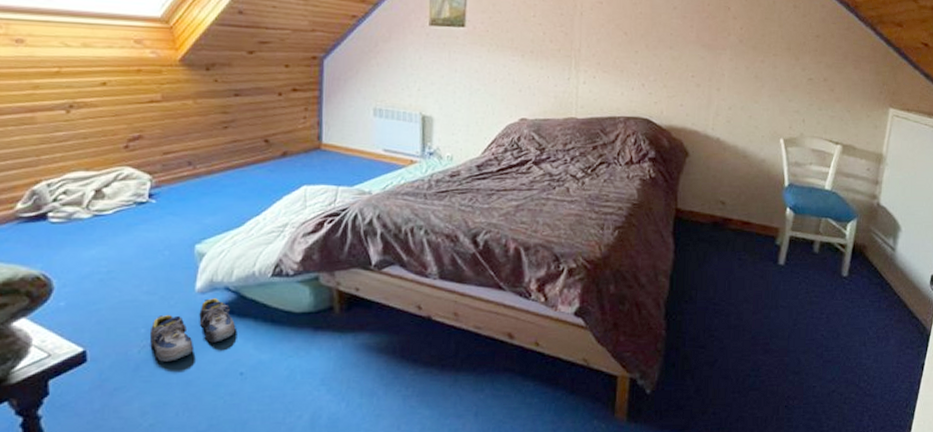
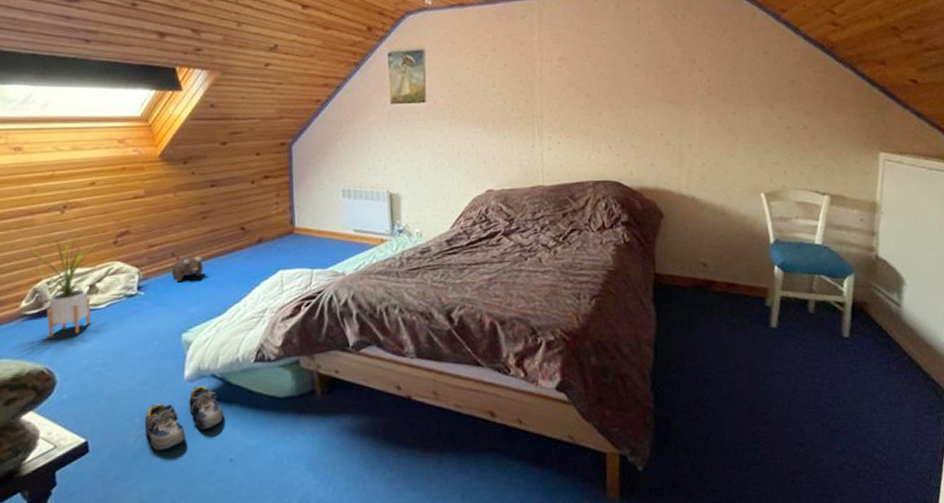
house plant: none [24,134,111,243] -> present [27,233,102,338]
plush toy: none [187,166,222,192] -> present [172,256,203,283]

